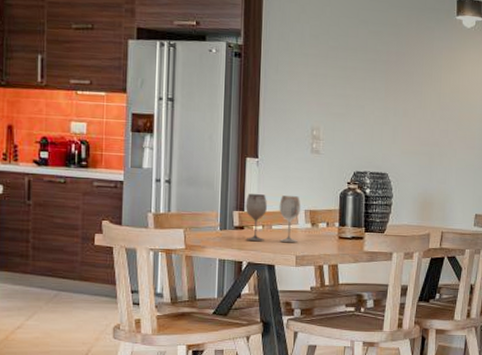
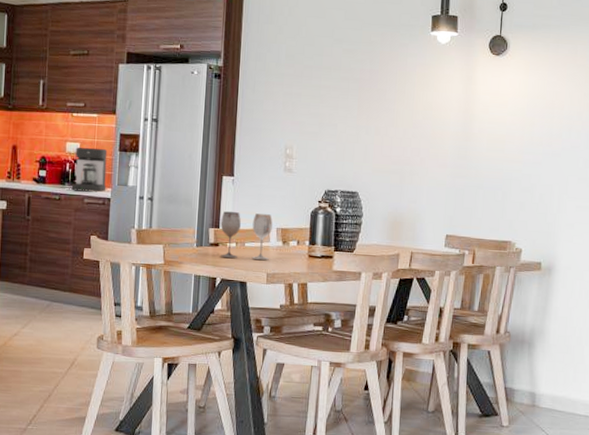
coffee maker: none [78,126,118,175] -> present [71,147,108,193]

